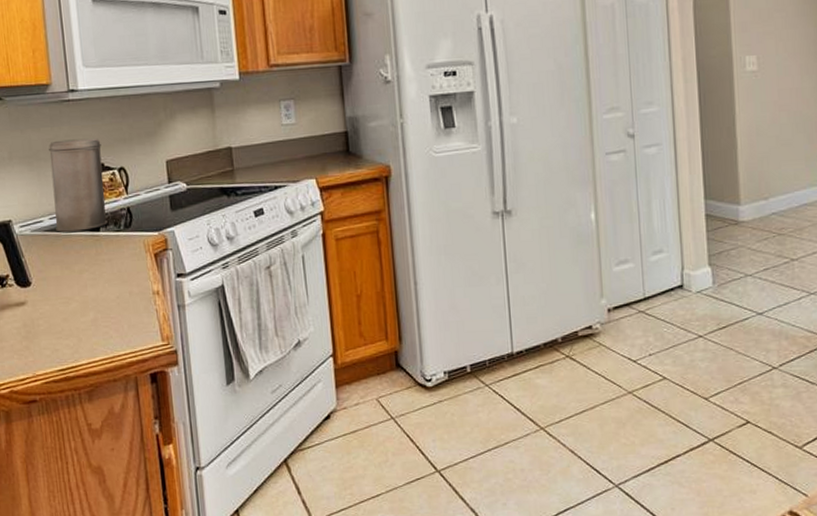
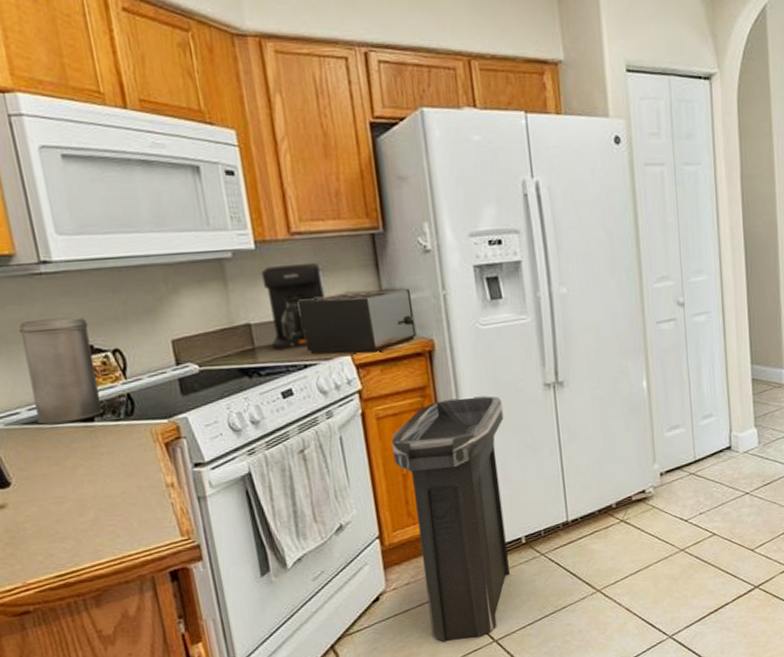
coffee maker: none [243,92,296,172] -> present [261,262,325,351]
toaster: none [273,116,375,178] -> present [299,288,417,355]
trash can: none [348,221,454,467] -> present [391,395,510,643]

